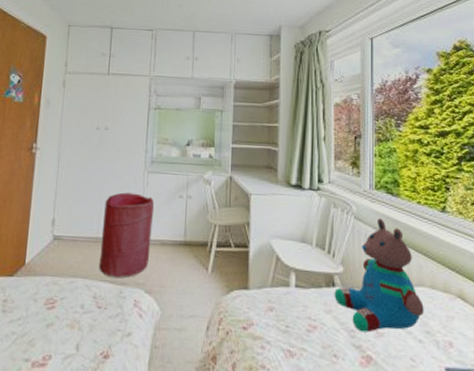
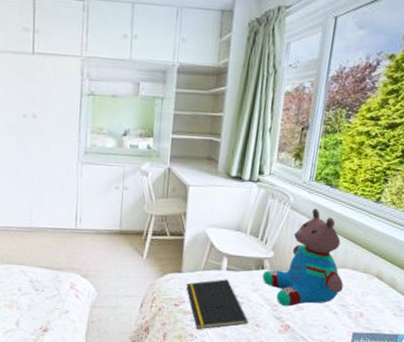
laundry hamper: present [99,192,155,279] -> none [34,183,89,265]
notepad: none [254,297,325,360] -> present [186,279,248,330]

